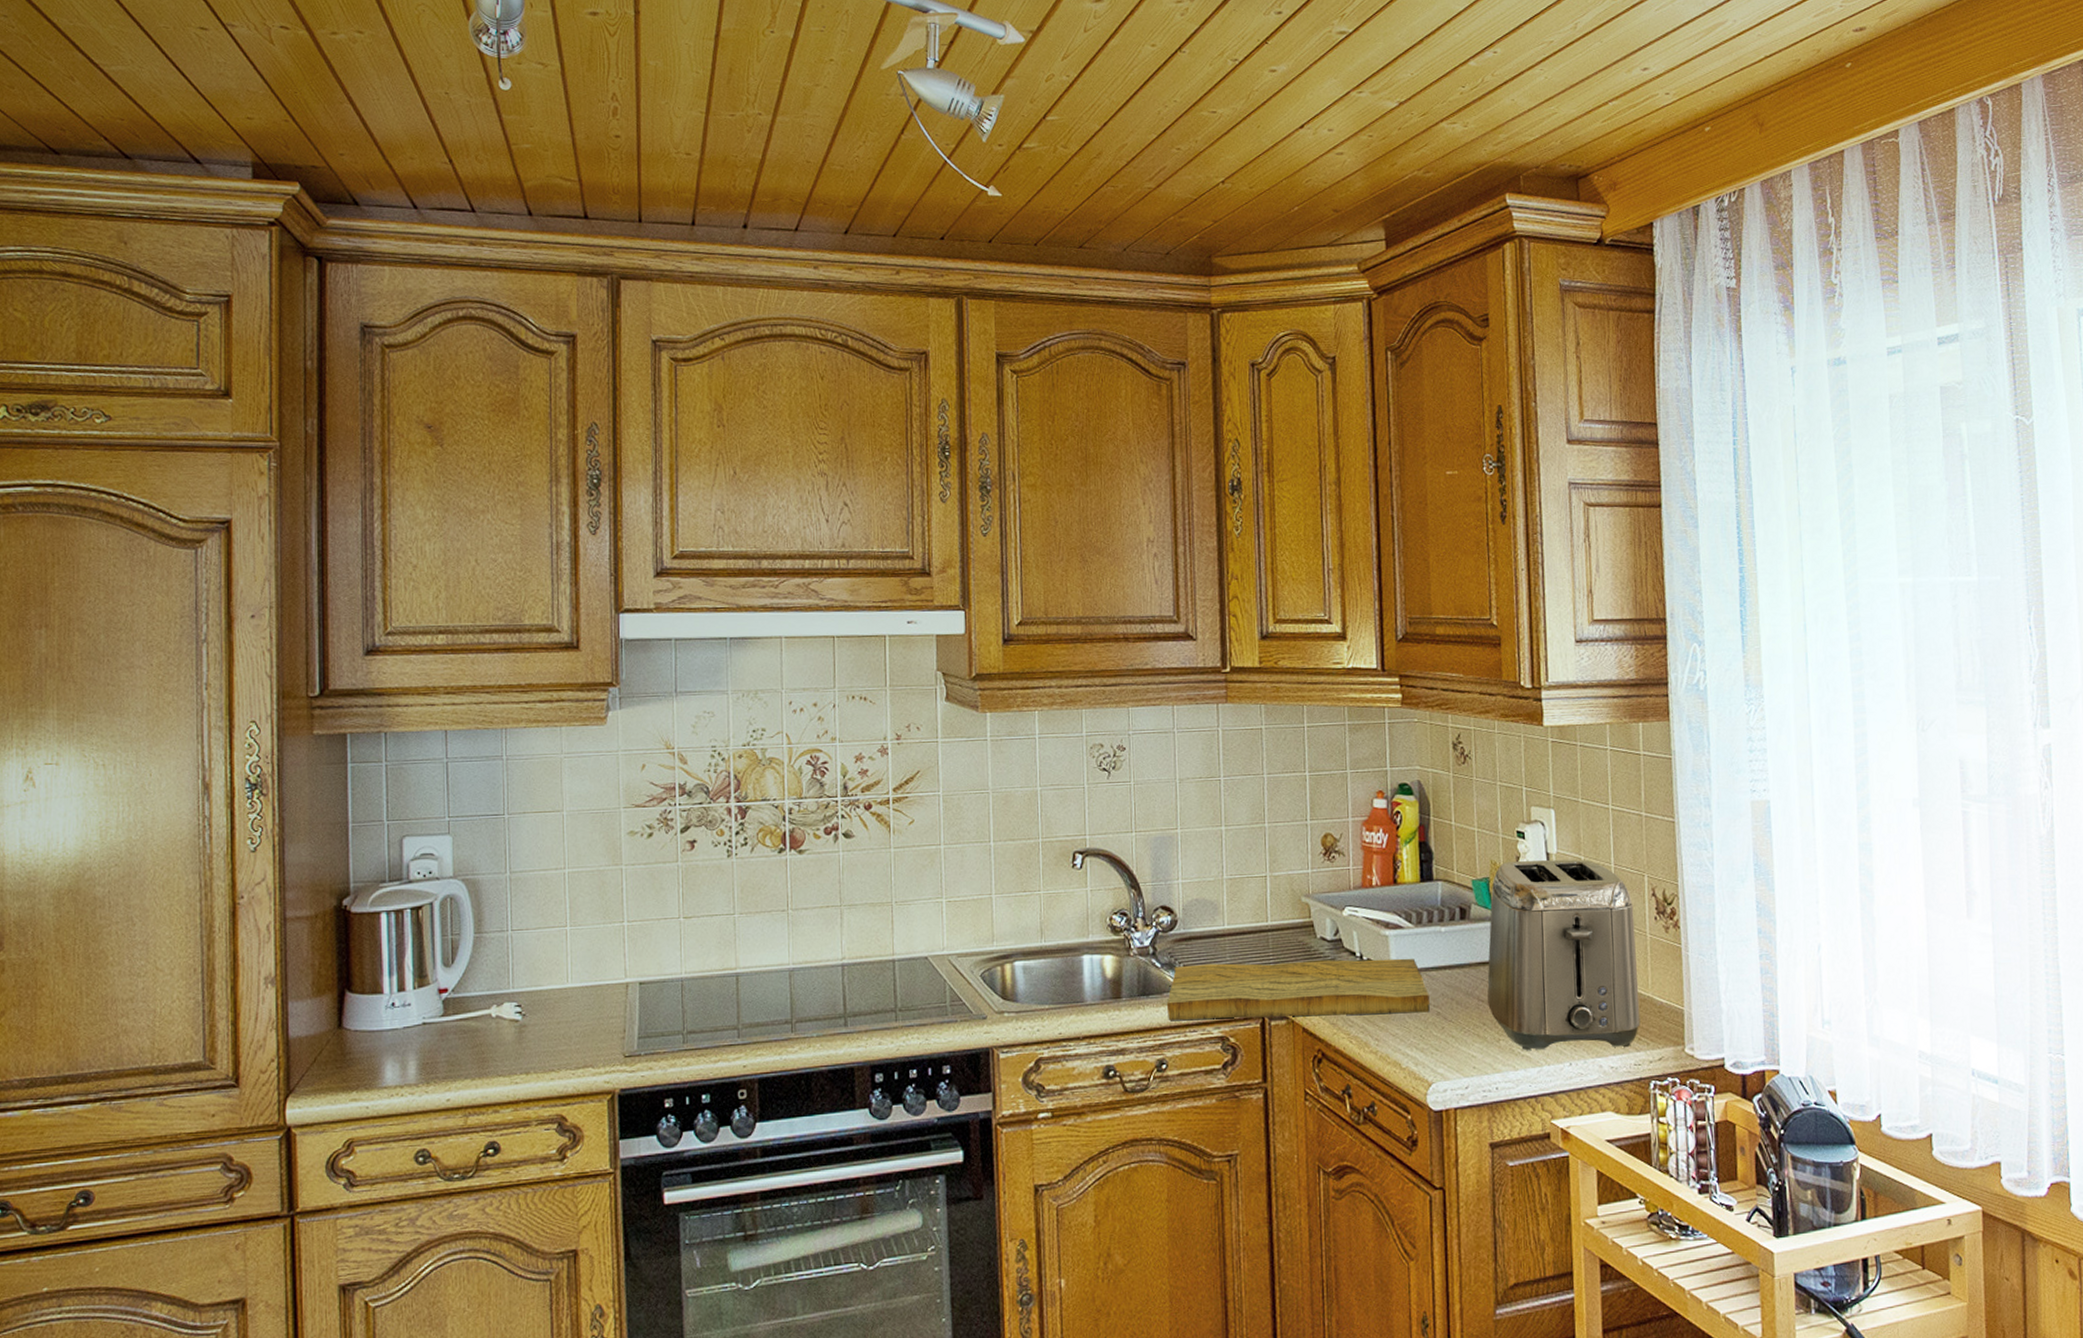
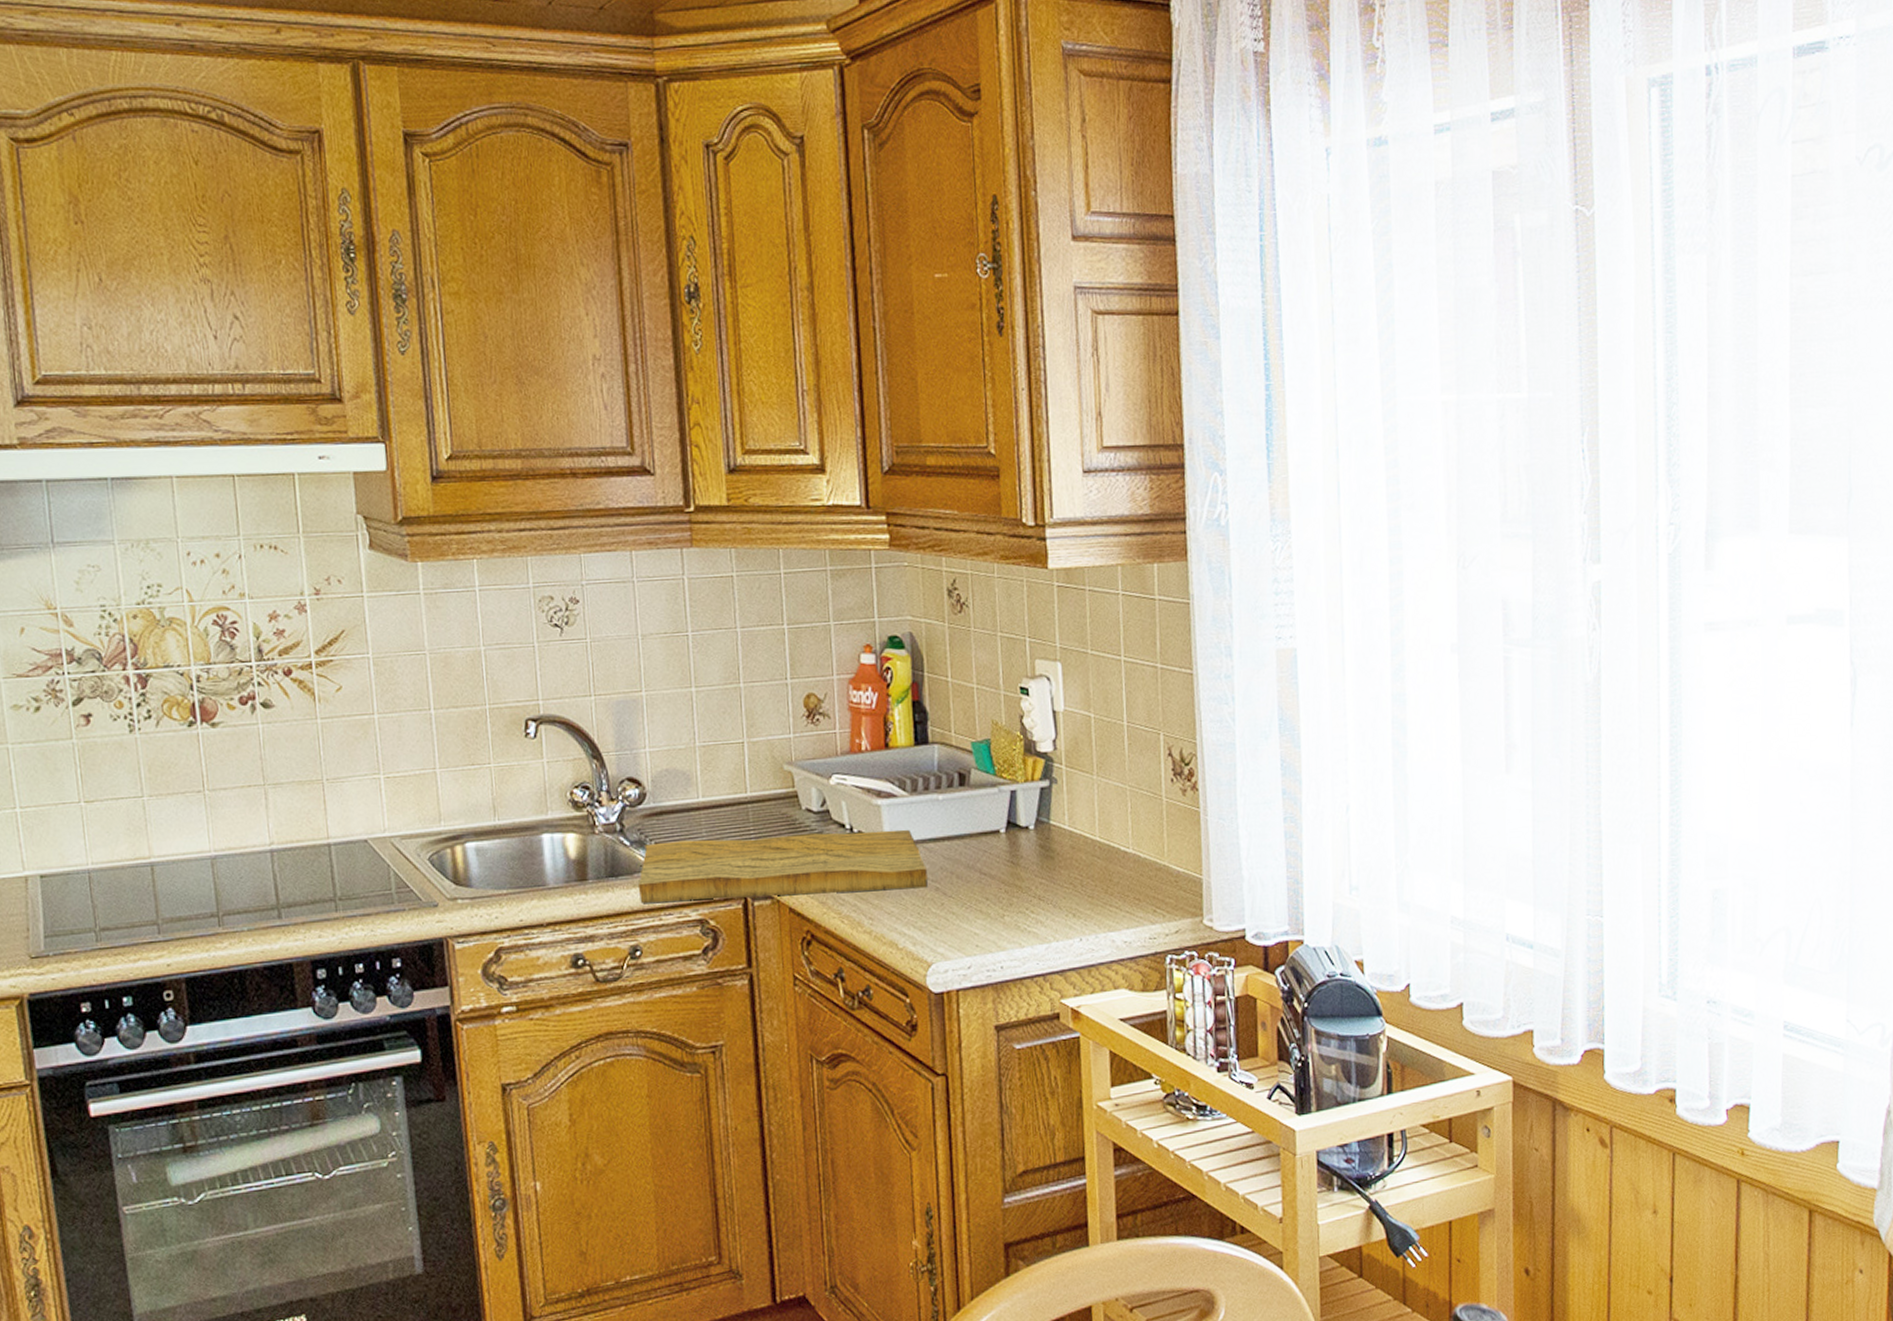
toaster: present [1487,859,1640,1051] -> none [990,717,1156,926]

